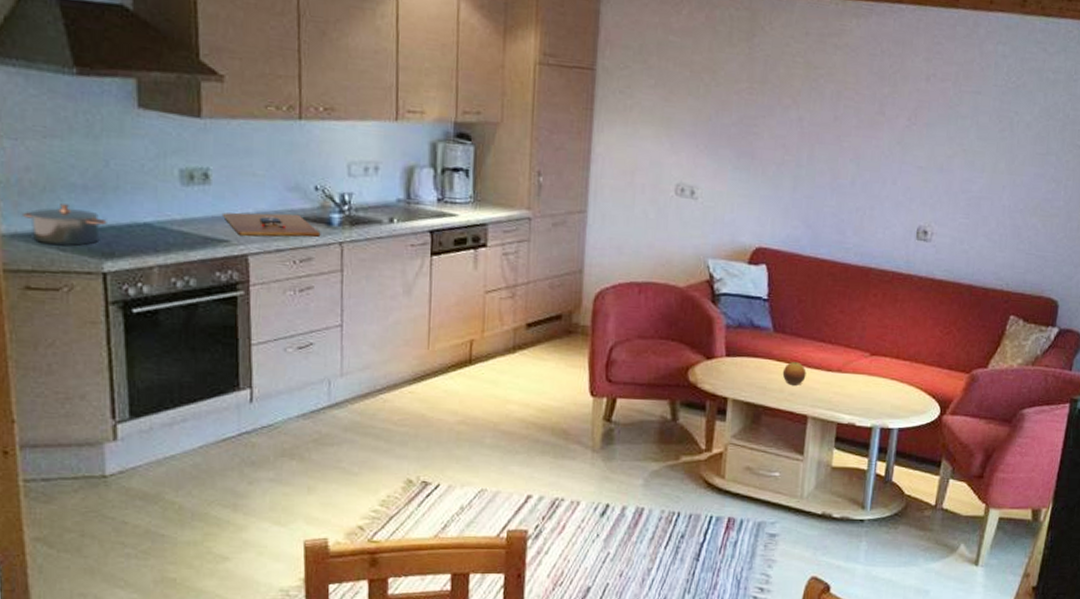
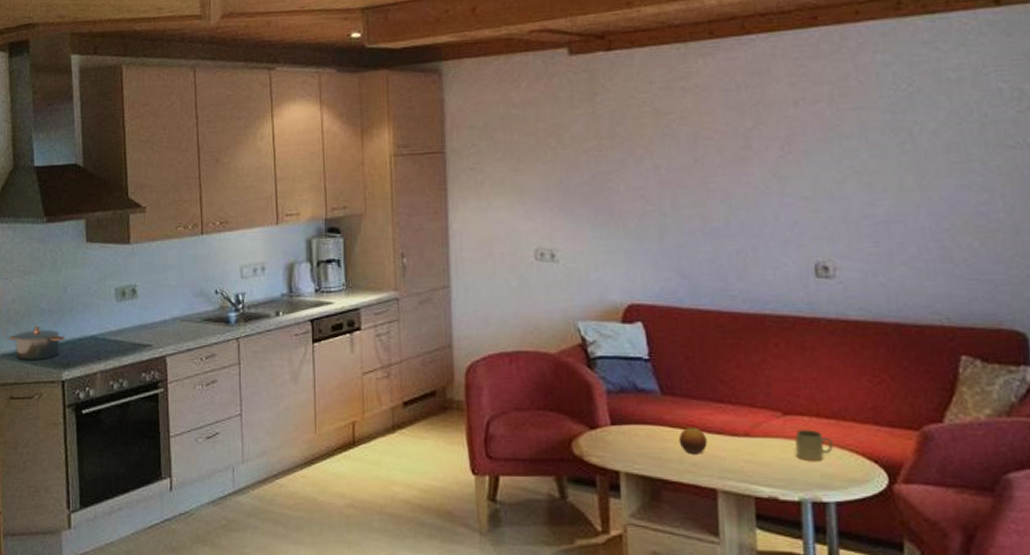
cutting board: present [221,212,321,237] -> none [146,316,221,341]
mug: none [875,368,905,396] -> present [795,429,833,462]

